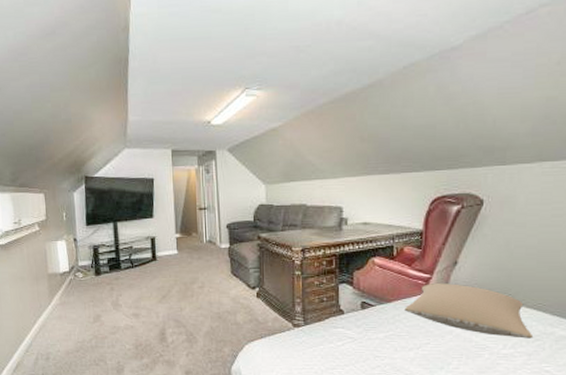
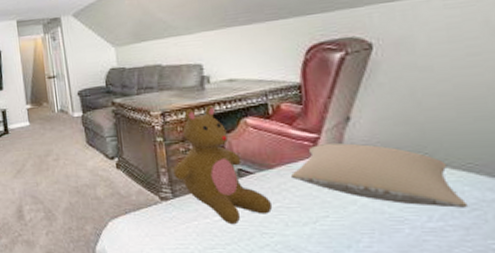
teddy bear: none [307,245,387,349] -> present [173,106,273,225]

